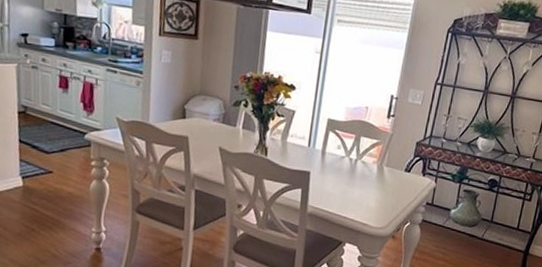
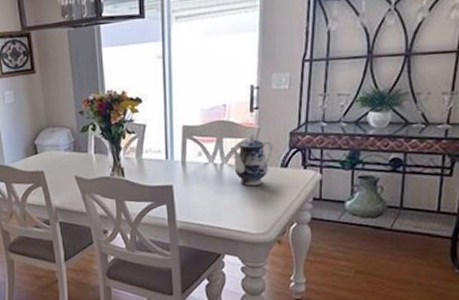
teapot: none [366,137,401,184] -> present [230,133,273,186]

